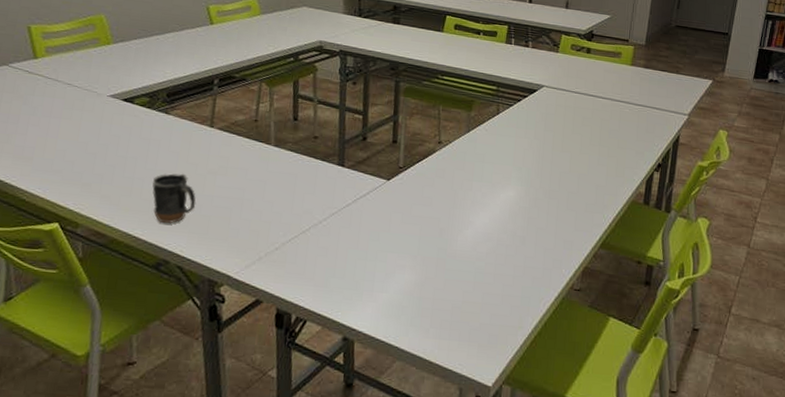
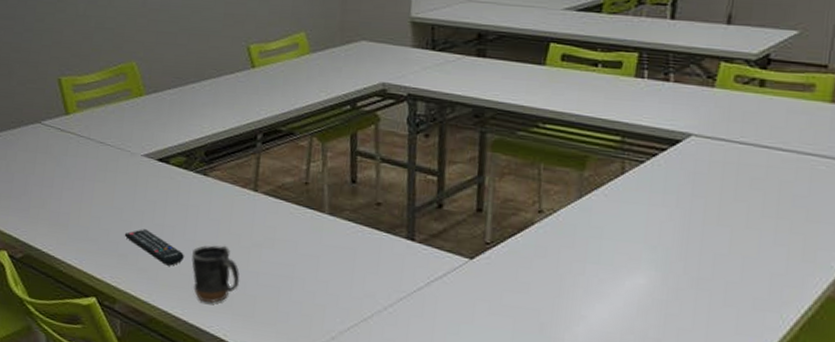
remote control: none [88,160,145,192] -> present [124,229,184,266]

